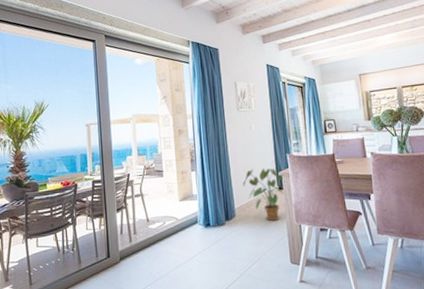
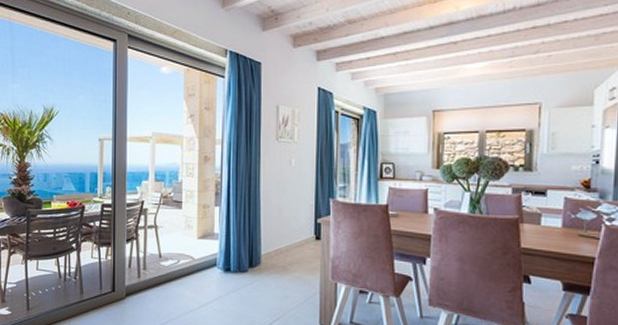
house plant: present [242,168,285,222] -> none [273,212,324,276]

